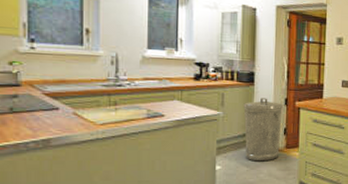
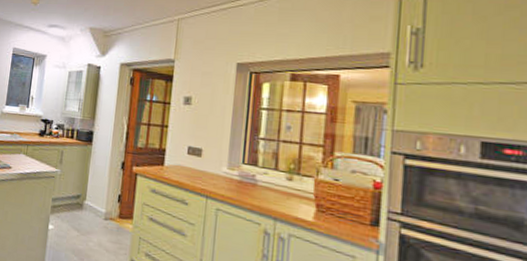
trash can: present [243,98,284,162] -> none [77,159,120,229]

